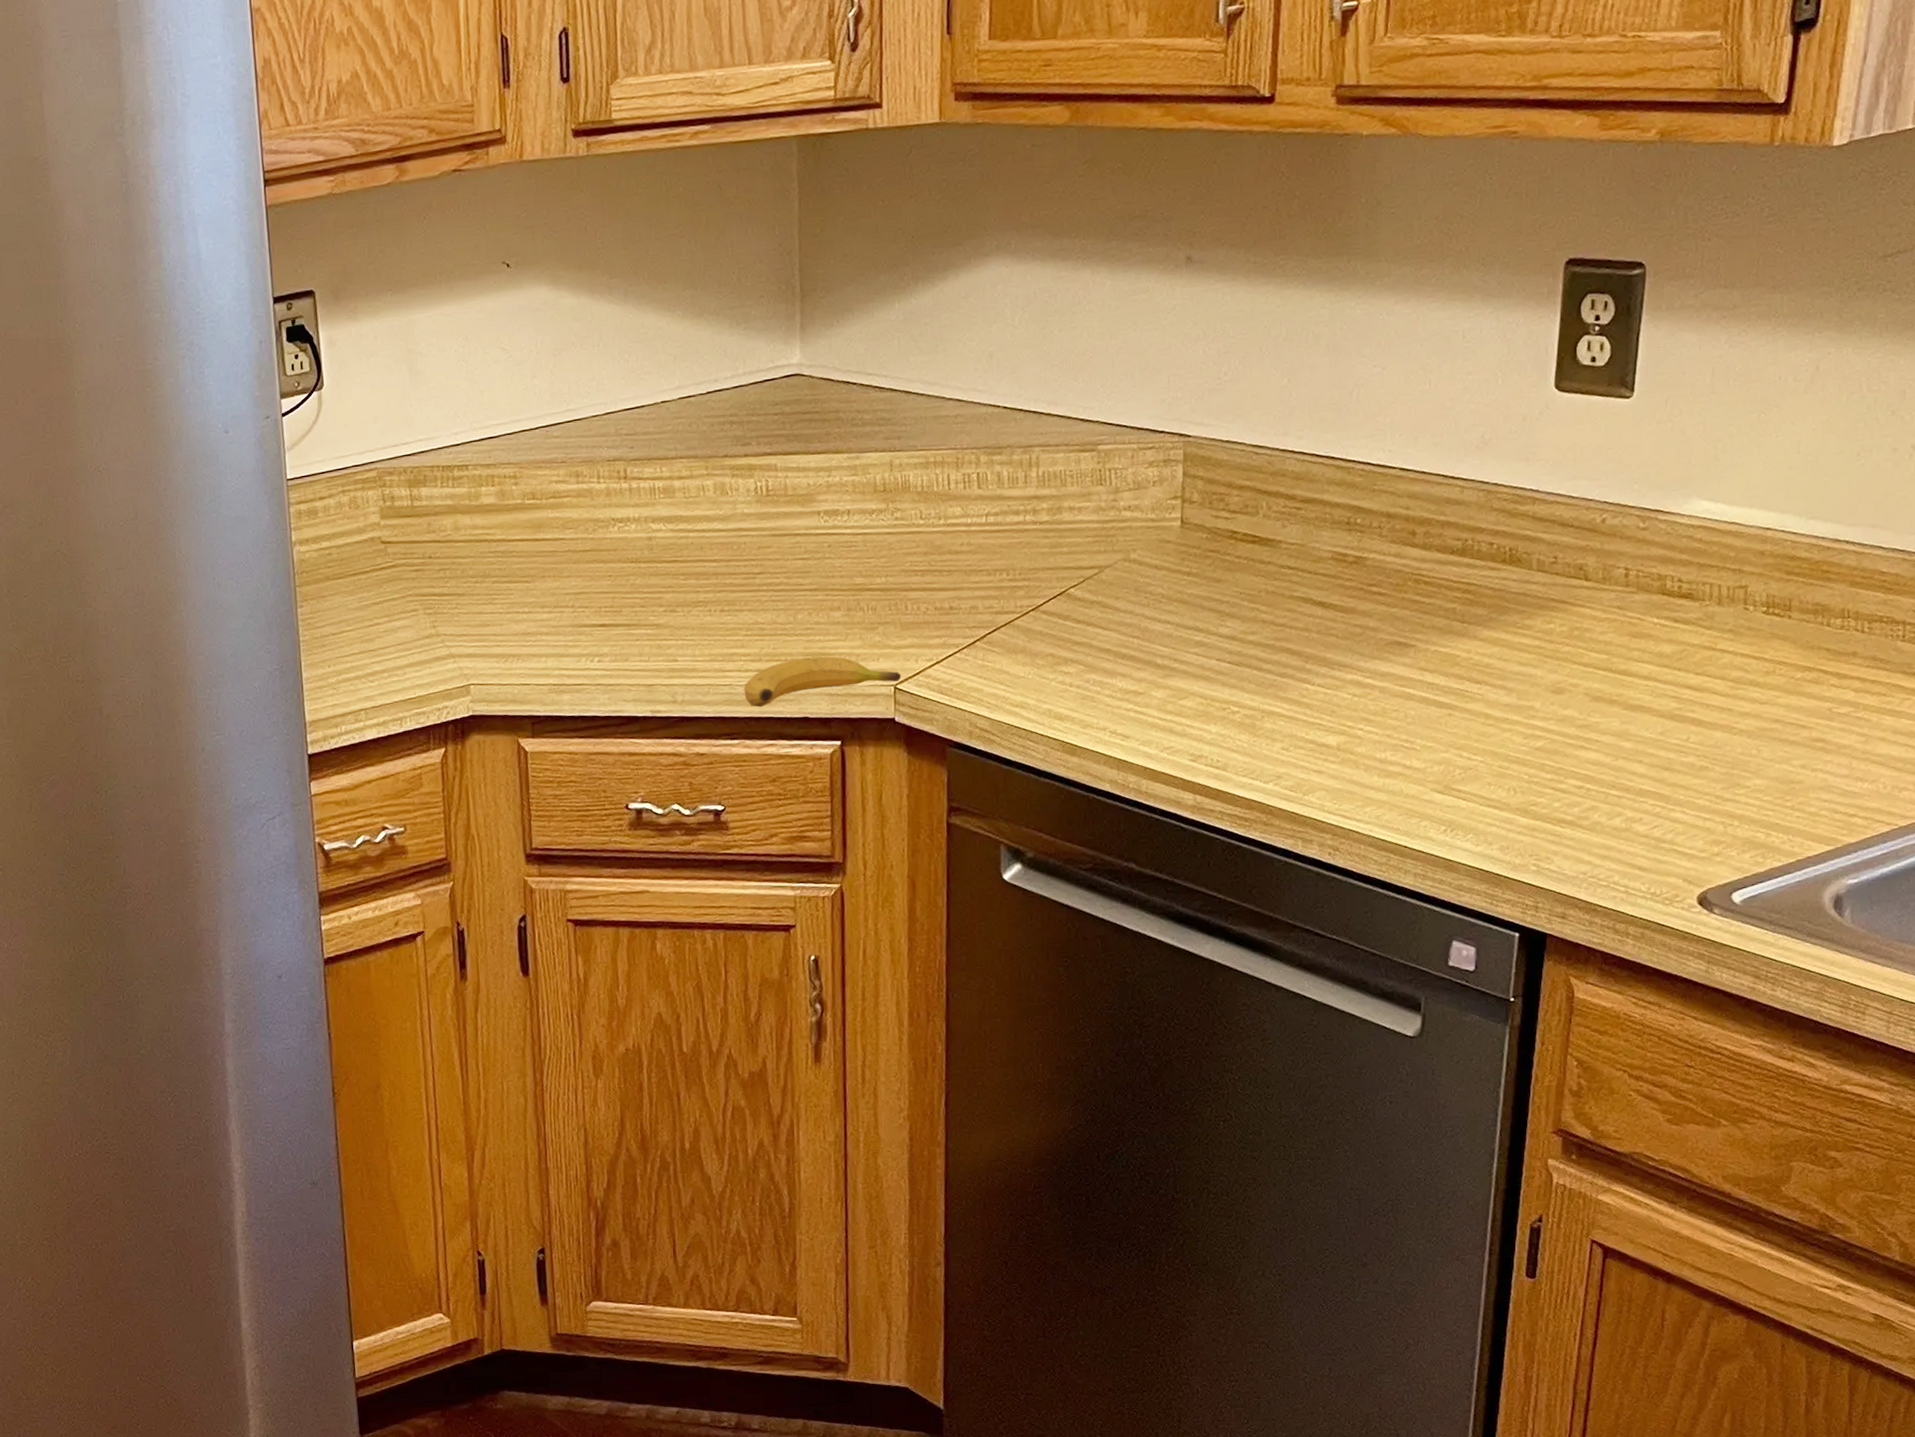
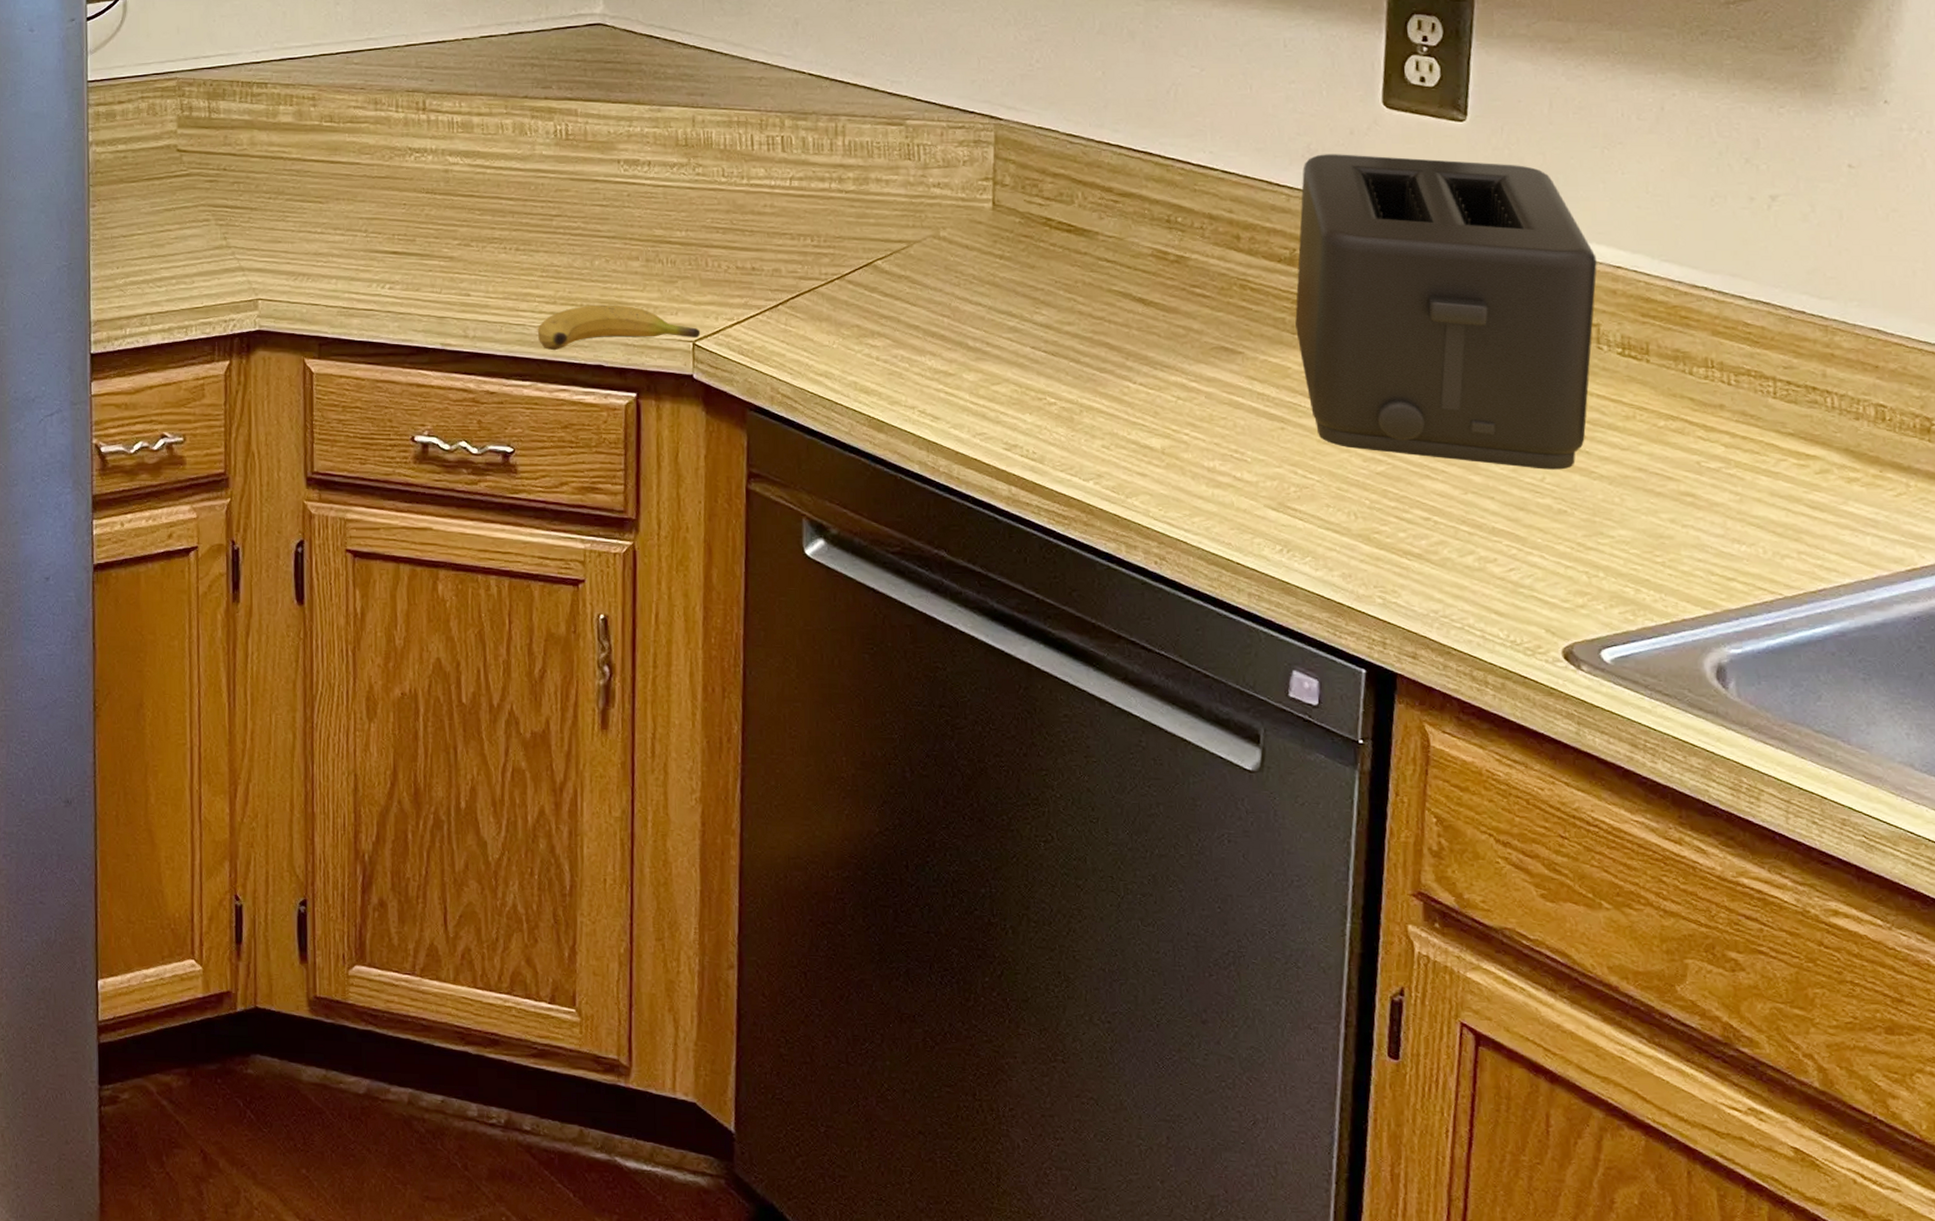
toaster: none [1465,436,1748,730] -> present [1295,154,1597,470]

